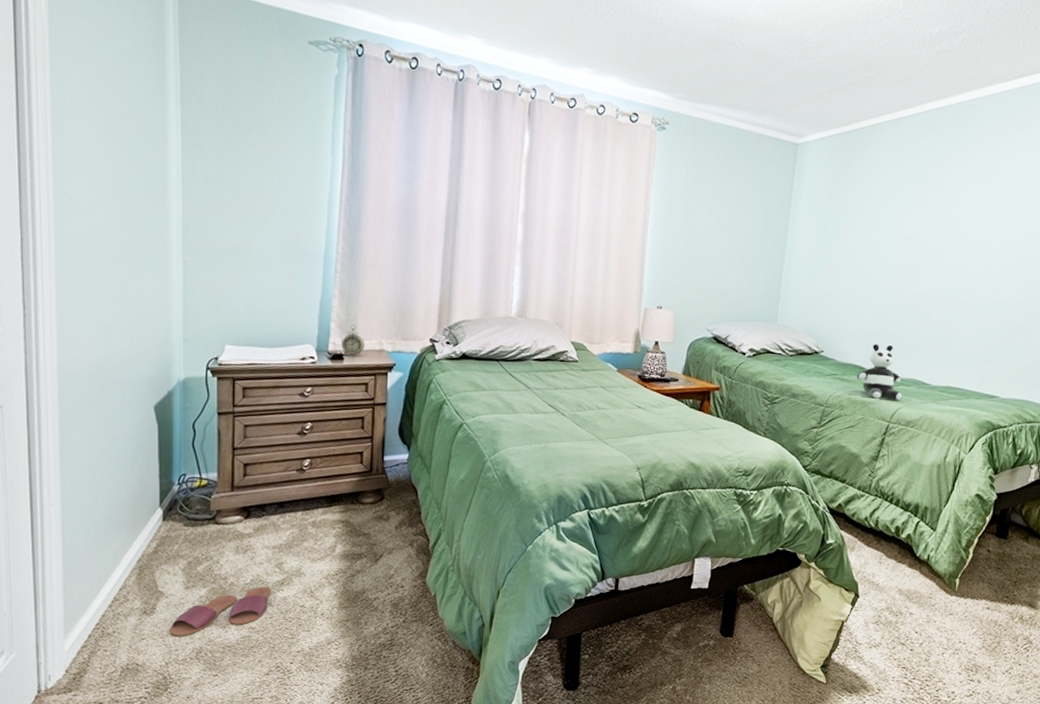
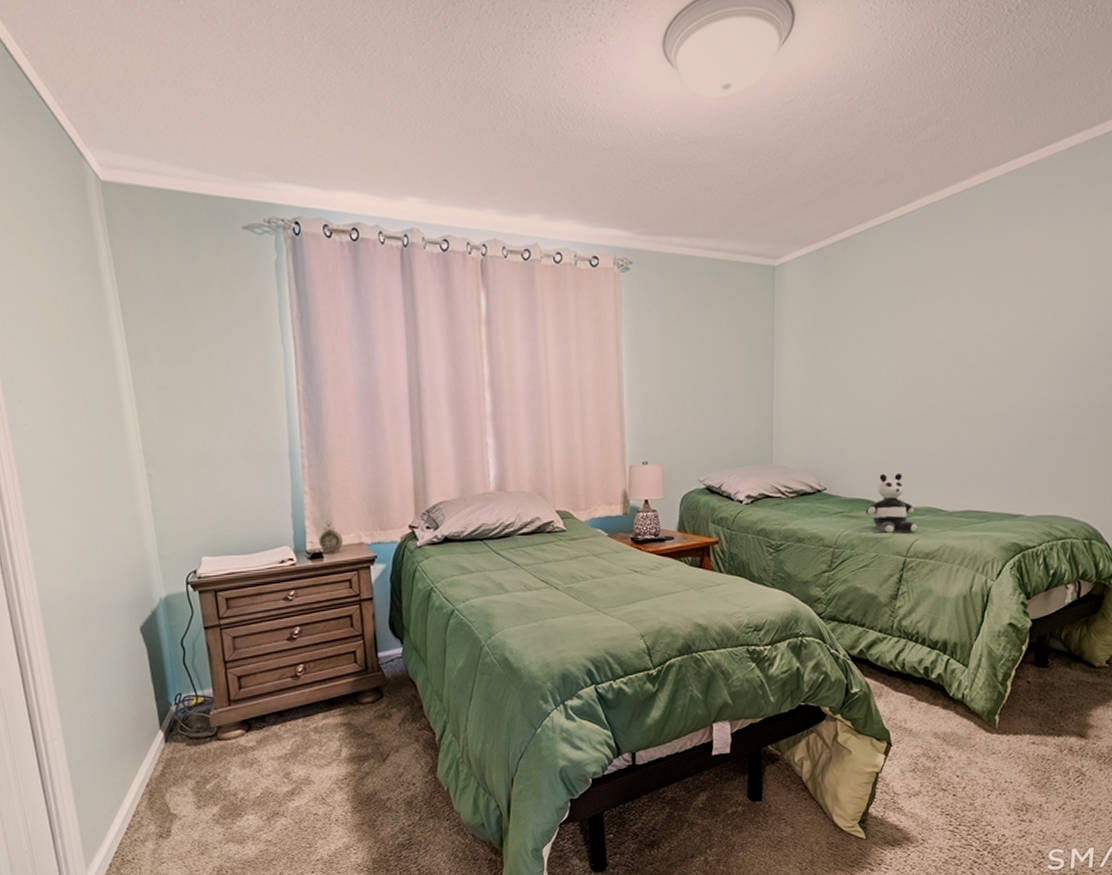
slippers: present [169,587,271,637] -> none [187,798,282,857]

